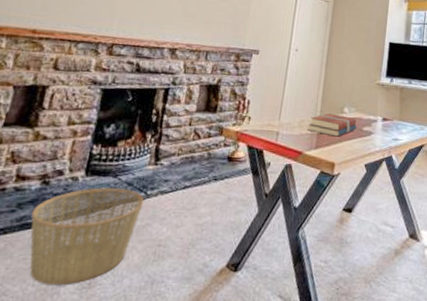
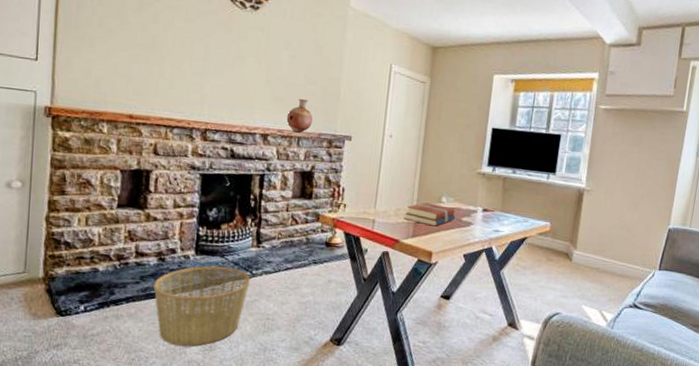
vase: none [196,14,222,48] -> present [286,98,313,134]

